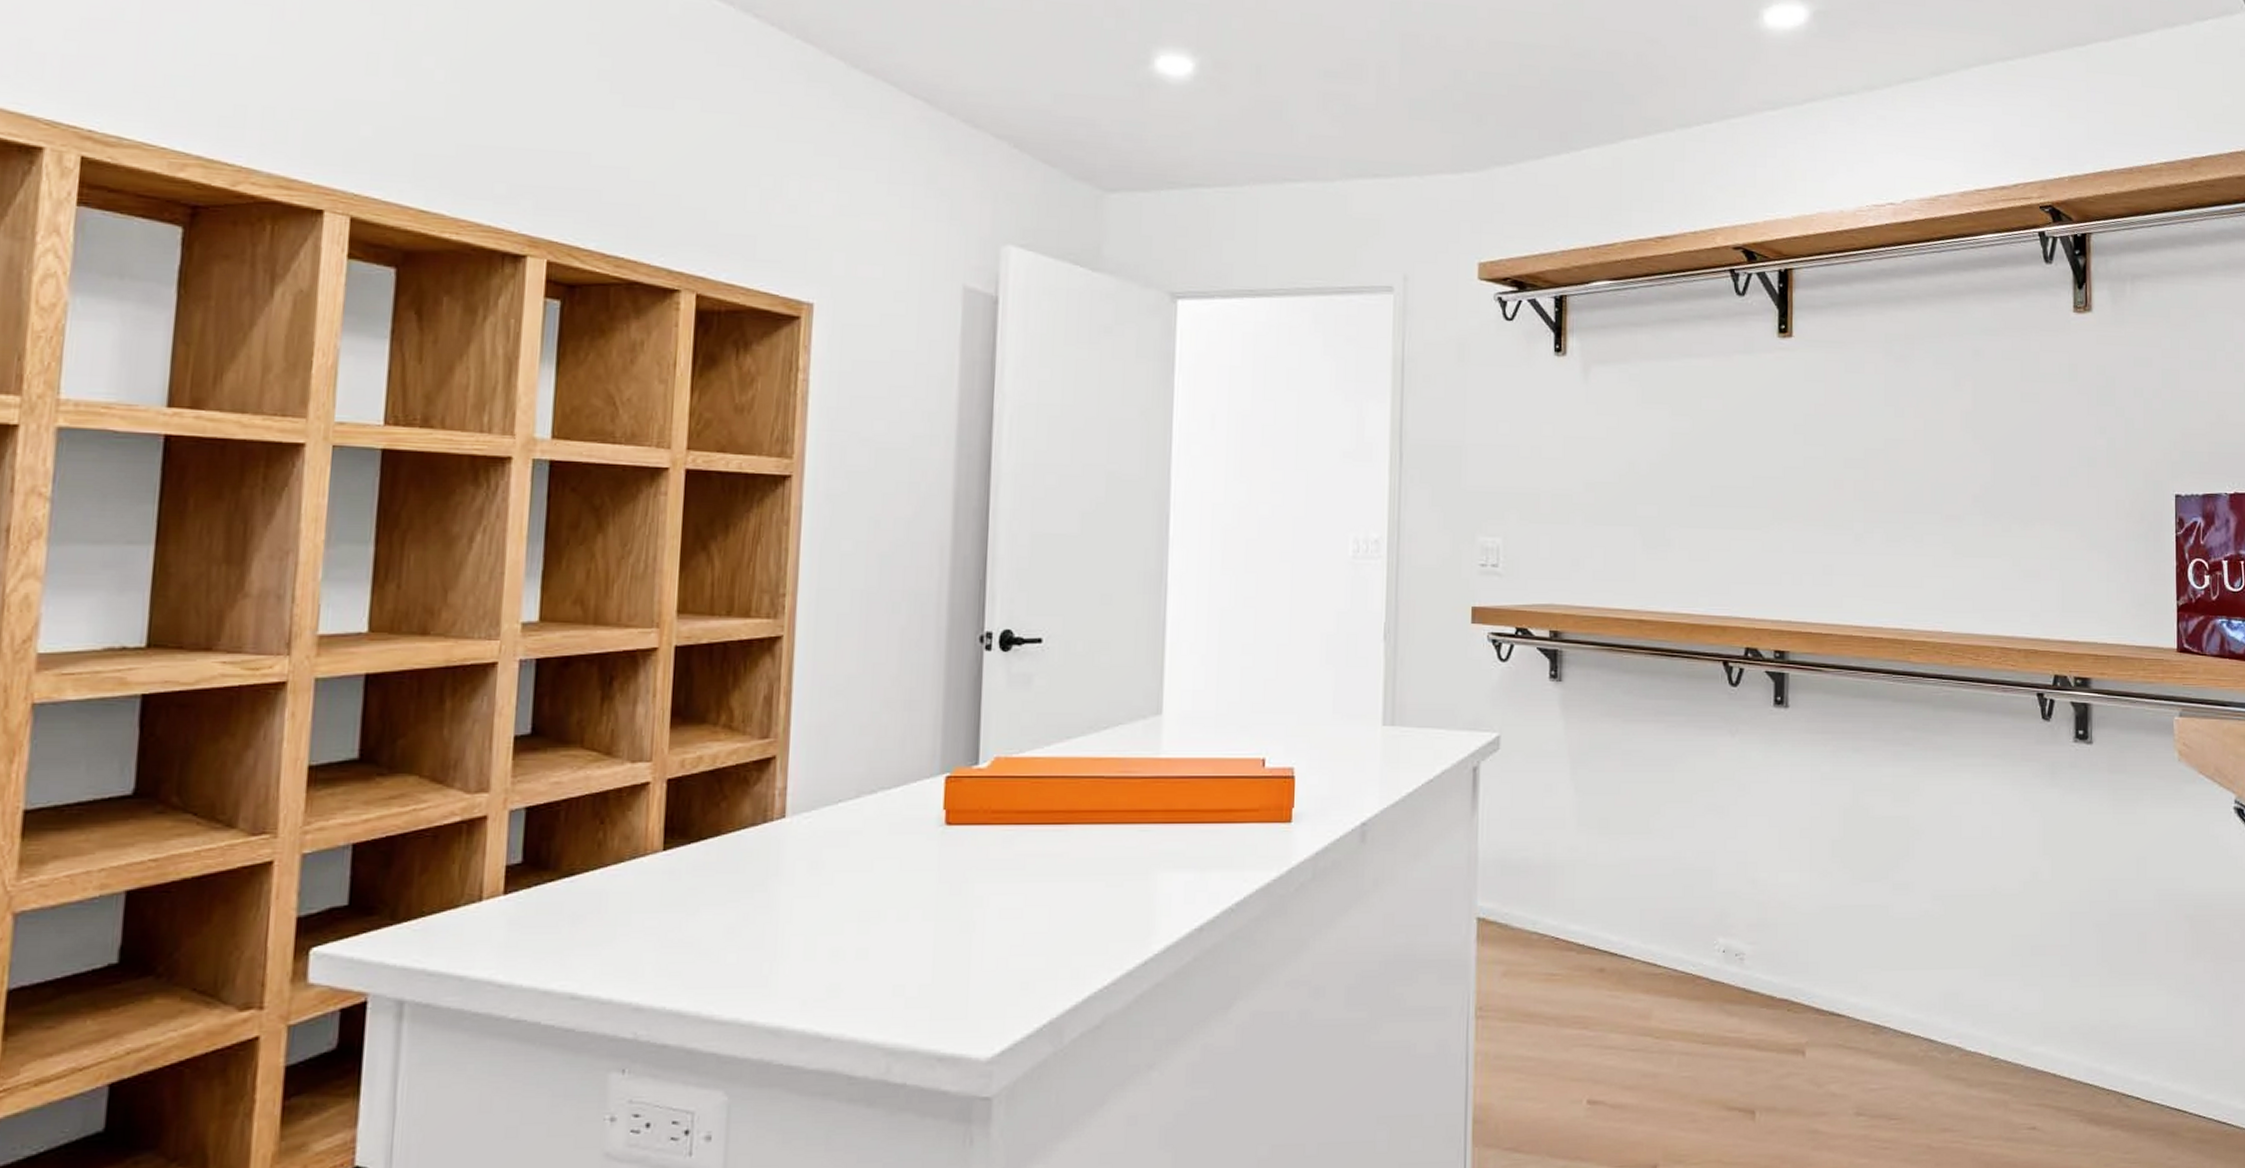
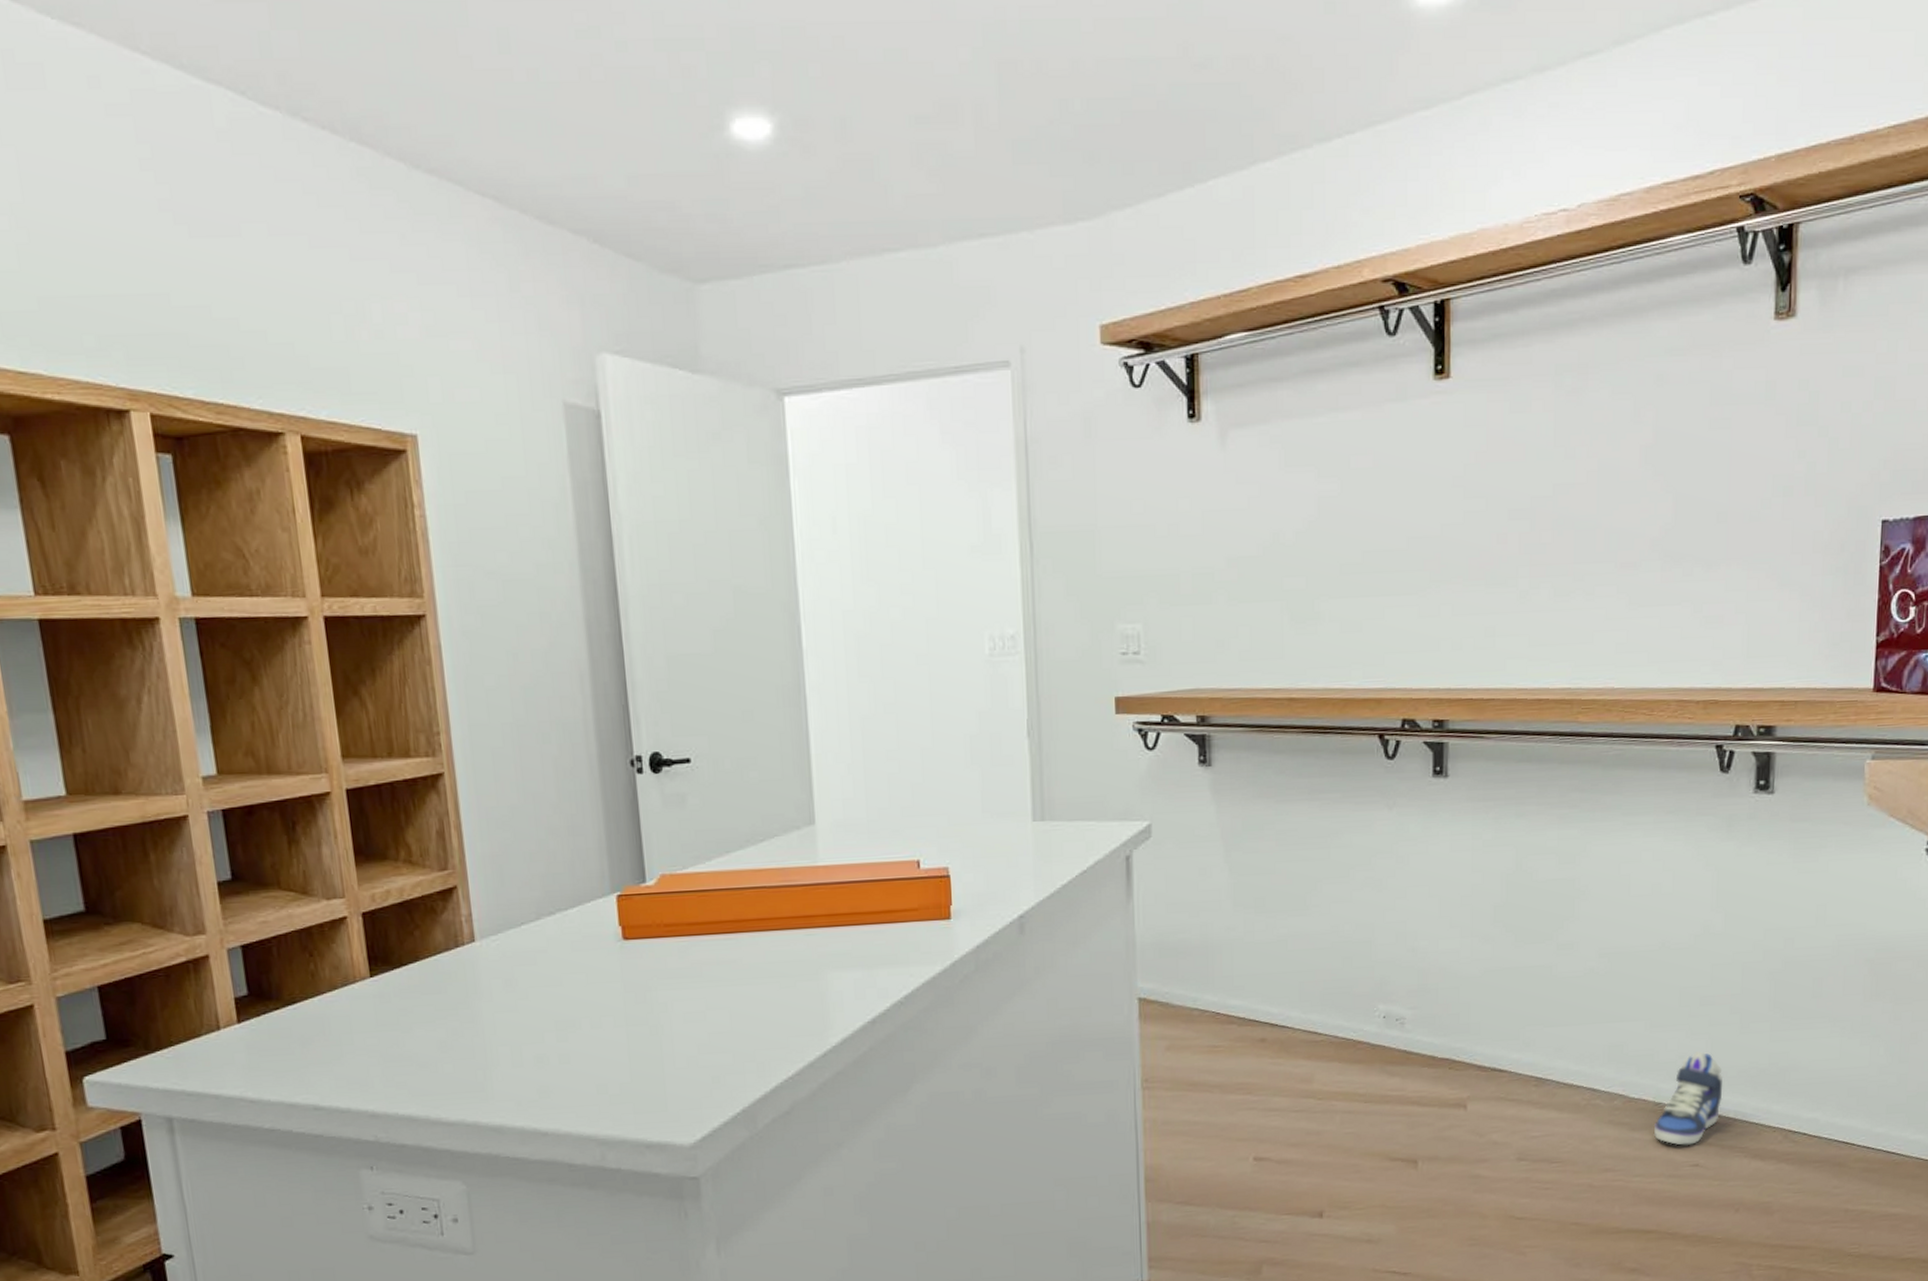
sneaker: none [1990,1004,2057,1106] -> present [1653,1051,1724,1145]

